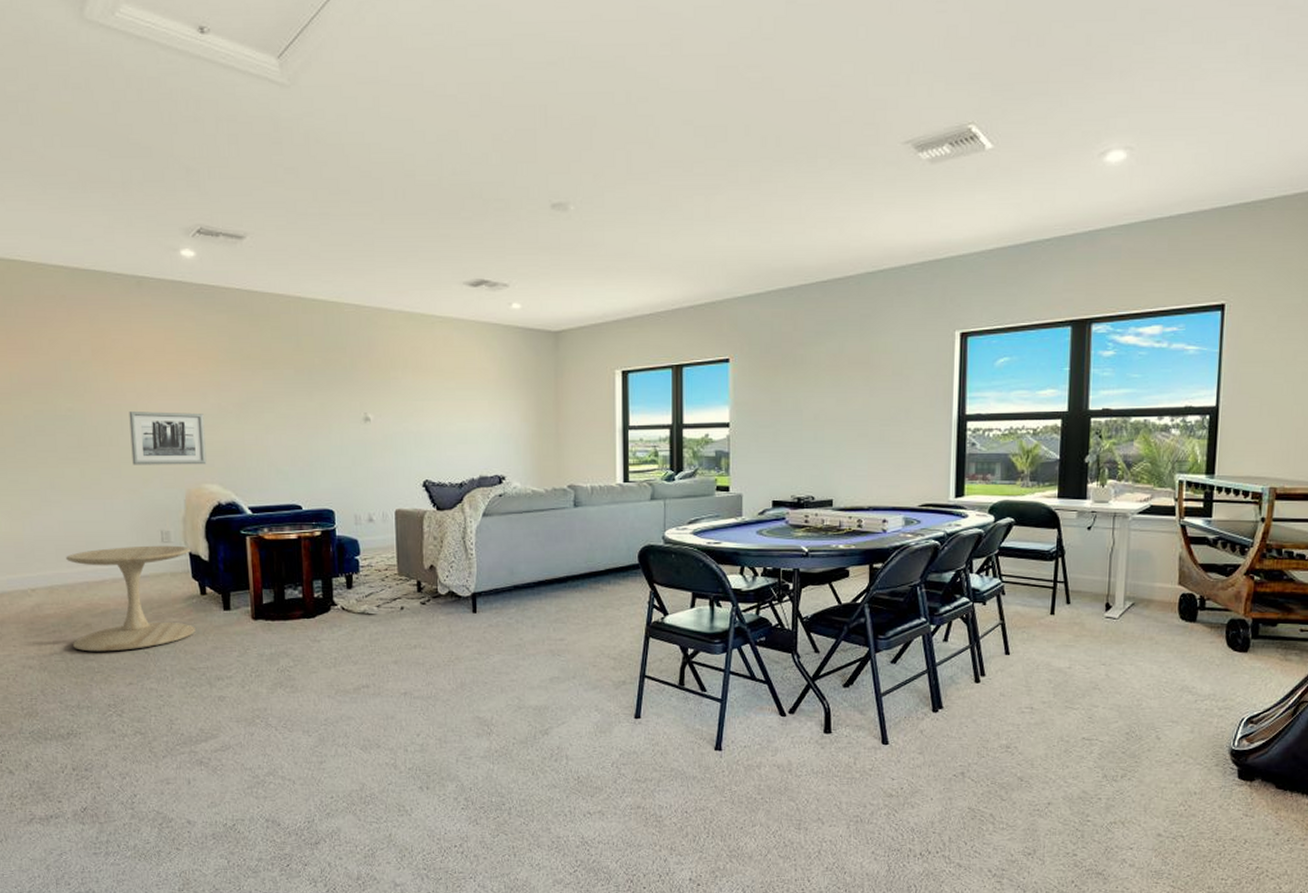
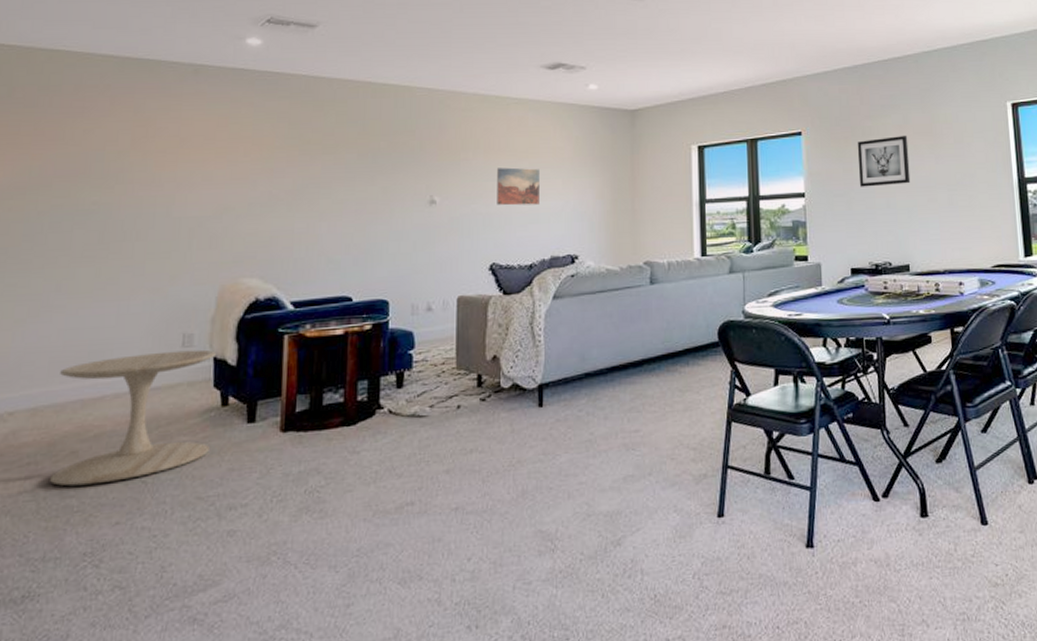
wall art: present [129,411,207,465] -> none [160,201,251,261]
wall art: none [426,387,467,426] -> present [497,167,540,206]
wall art: none [786,365,842,419] -> present [857,135,911,187]

